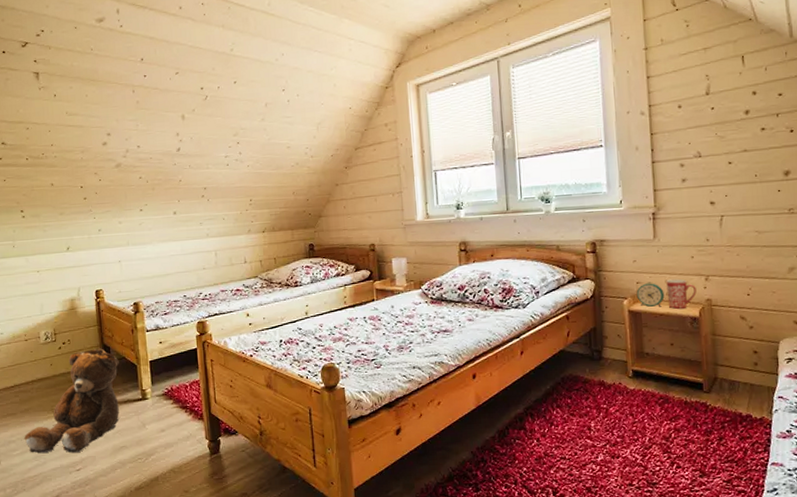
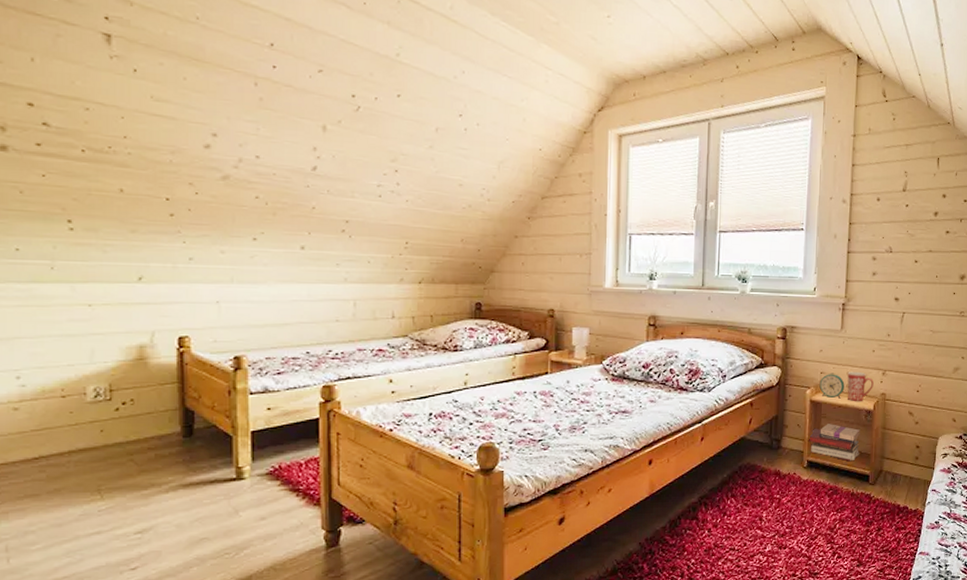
teddy bear: present [21,348,120,453] -> none [45,412,206,548]
books: none [629,332,689,370] -> present [806,424,860,462]

